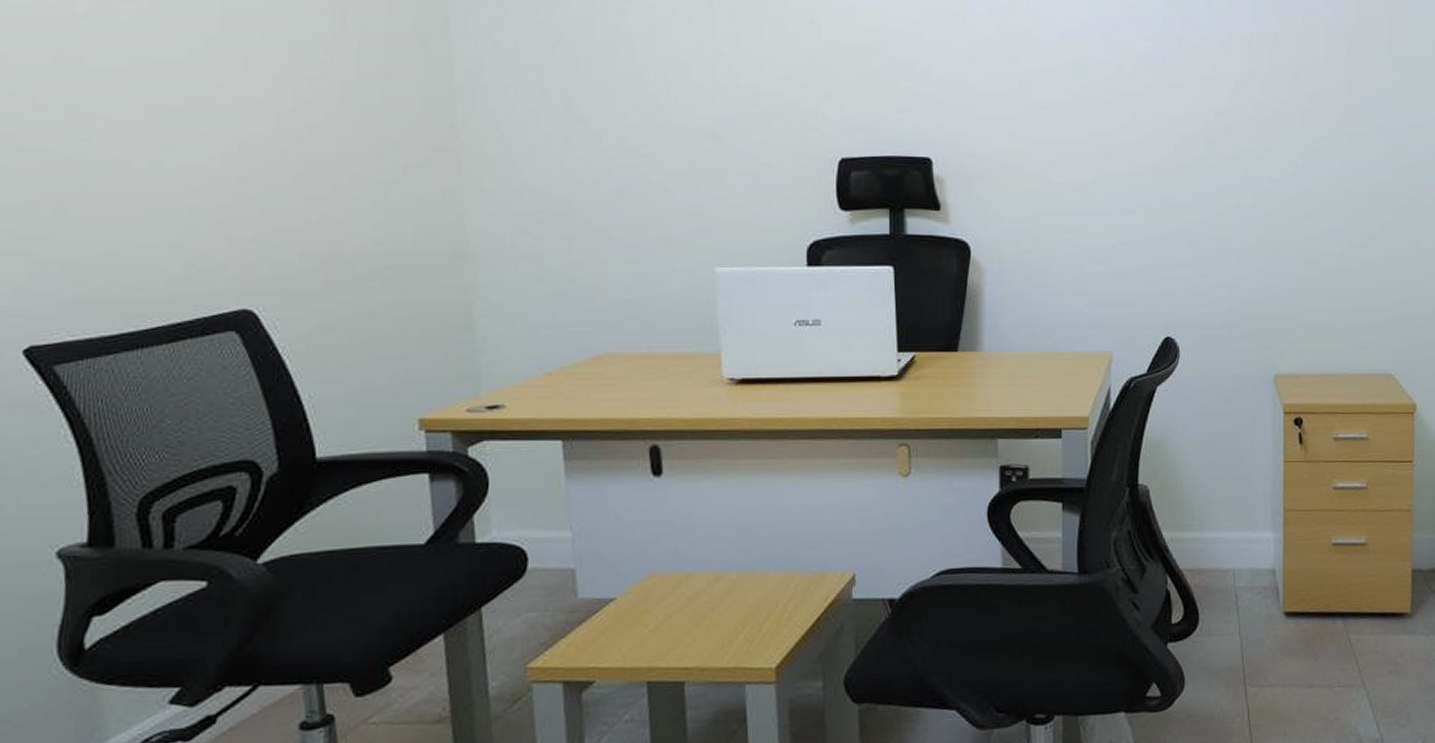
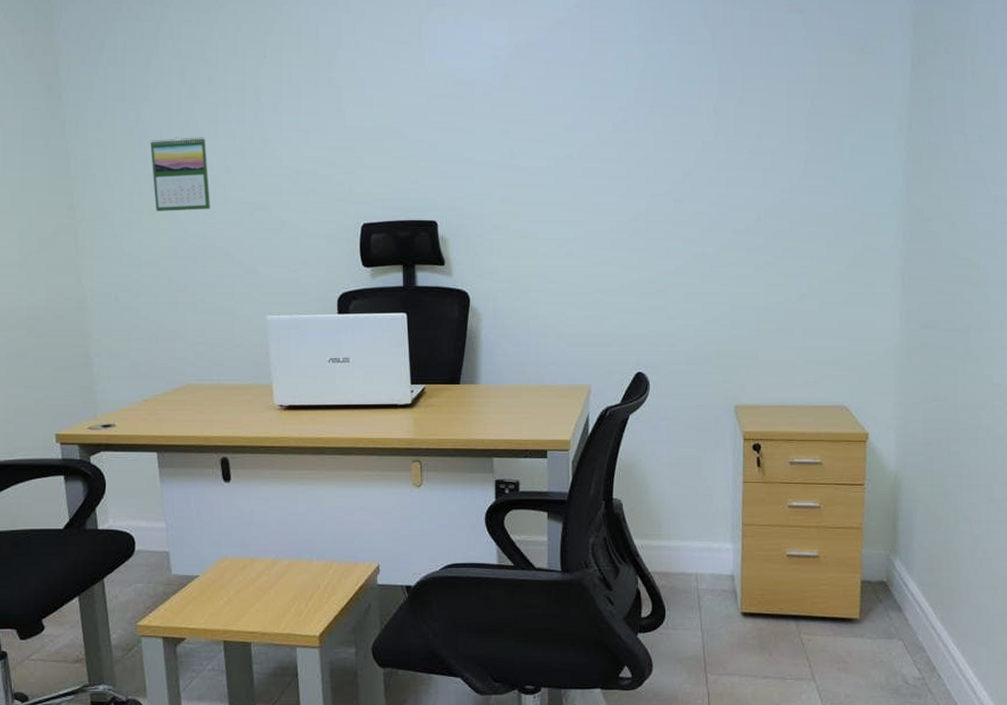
calendar: none [565,45,645,136] -> present [150,137,210,211]

